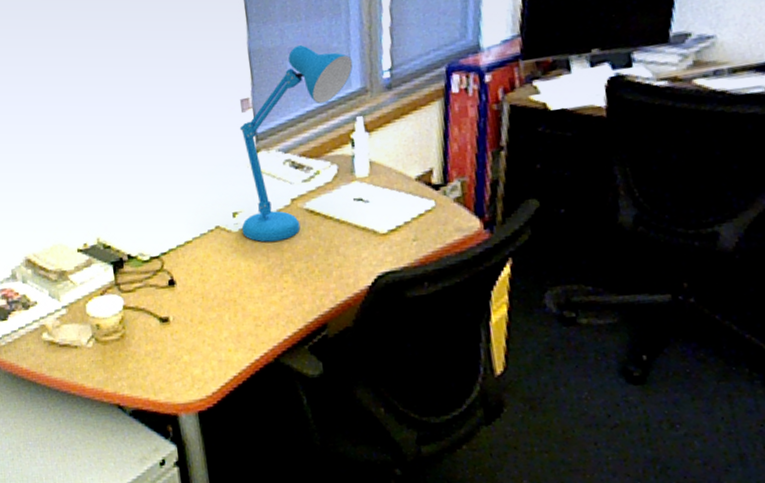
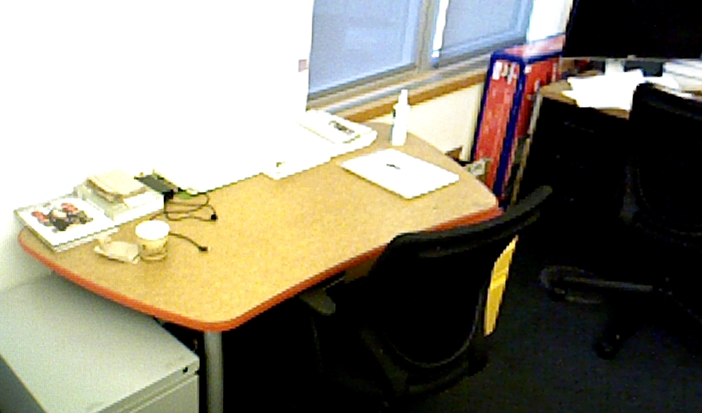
desk lamp: present [239,44,353,242] -> none [282,15,407,193]

